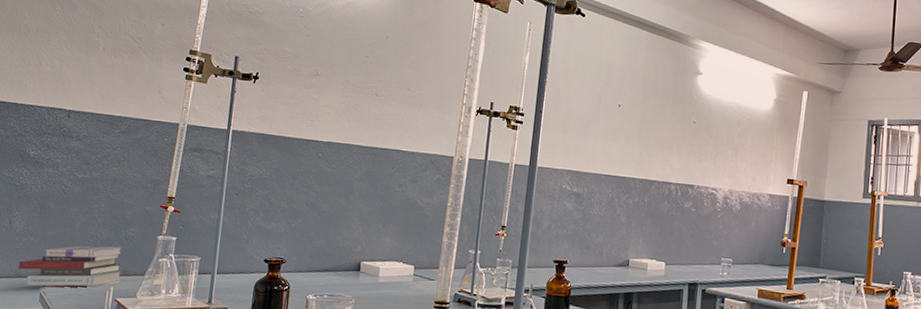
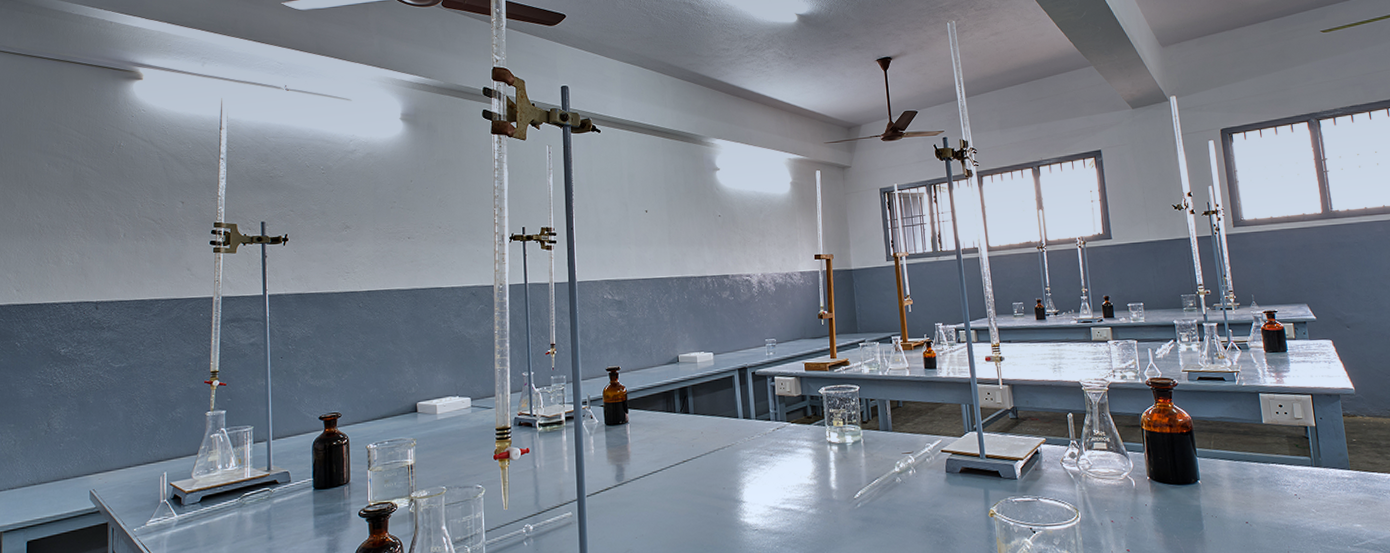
books: present [18,245,122,289] -> none [63,429,173,486]

